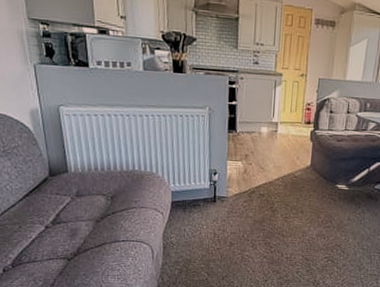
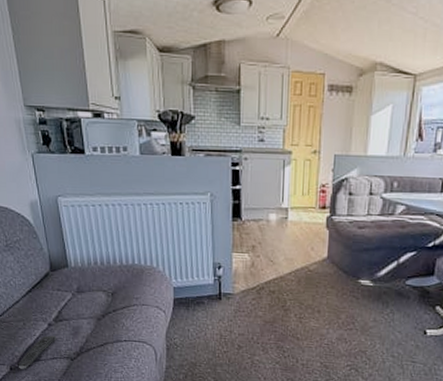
remote control: none [11,237,54,271] -> present [18,335,57,369]

